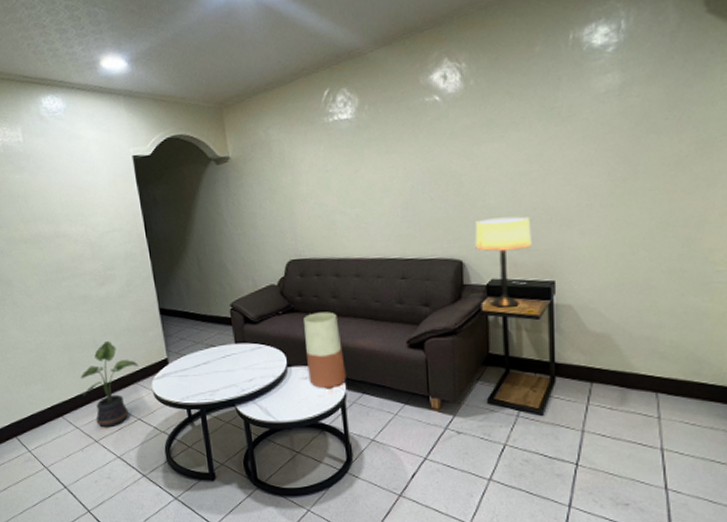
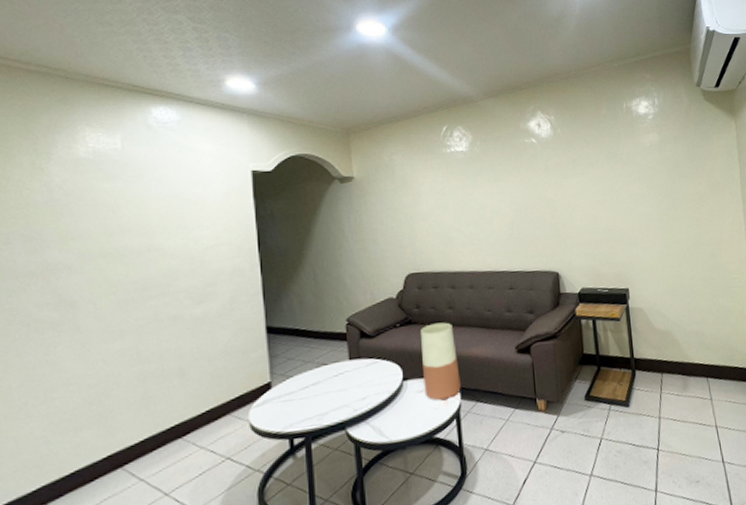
potted plant: present [80,340,139,428] -> none [156,366,234,475]
table lamp: present [475,216,532,309] -> none [567,236,610,313]

